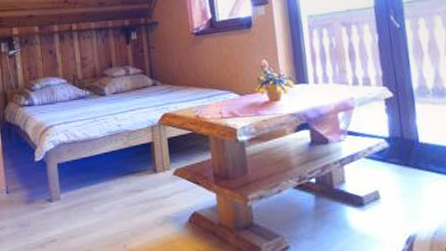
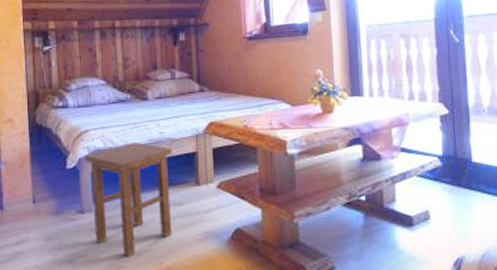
stool: none [51,134,134,241] -> present [85,142,173,257]

